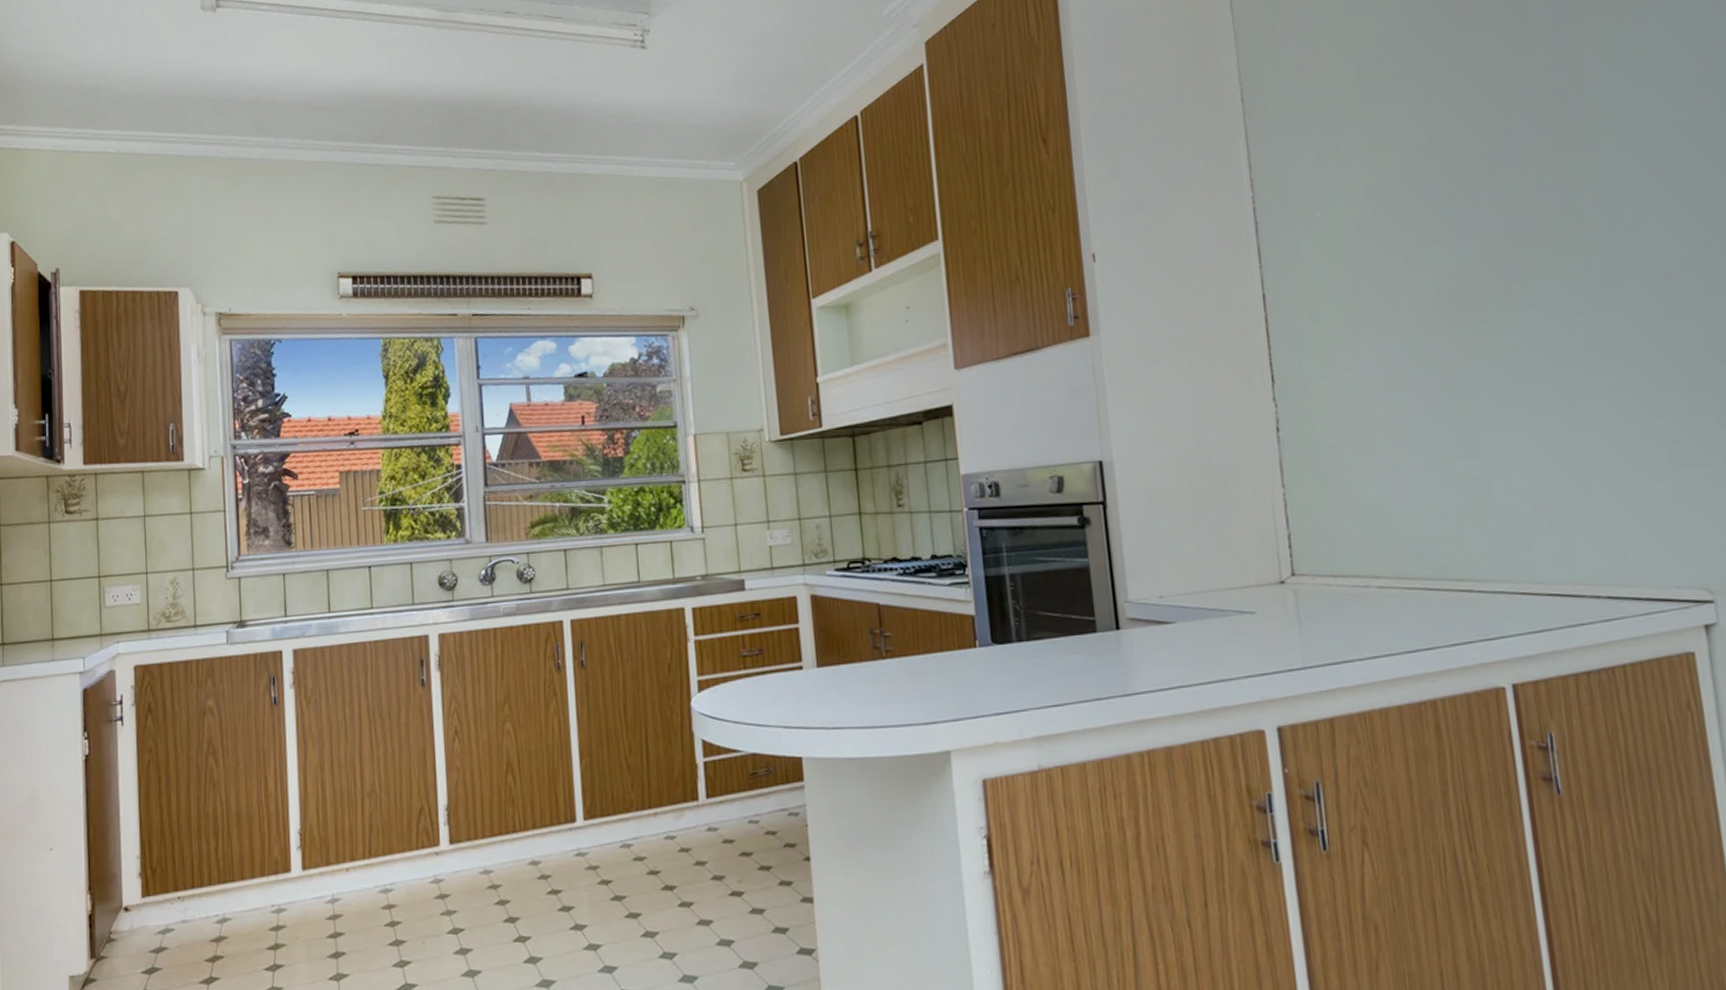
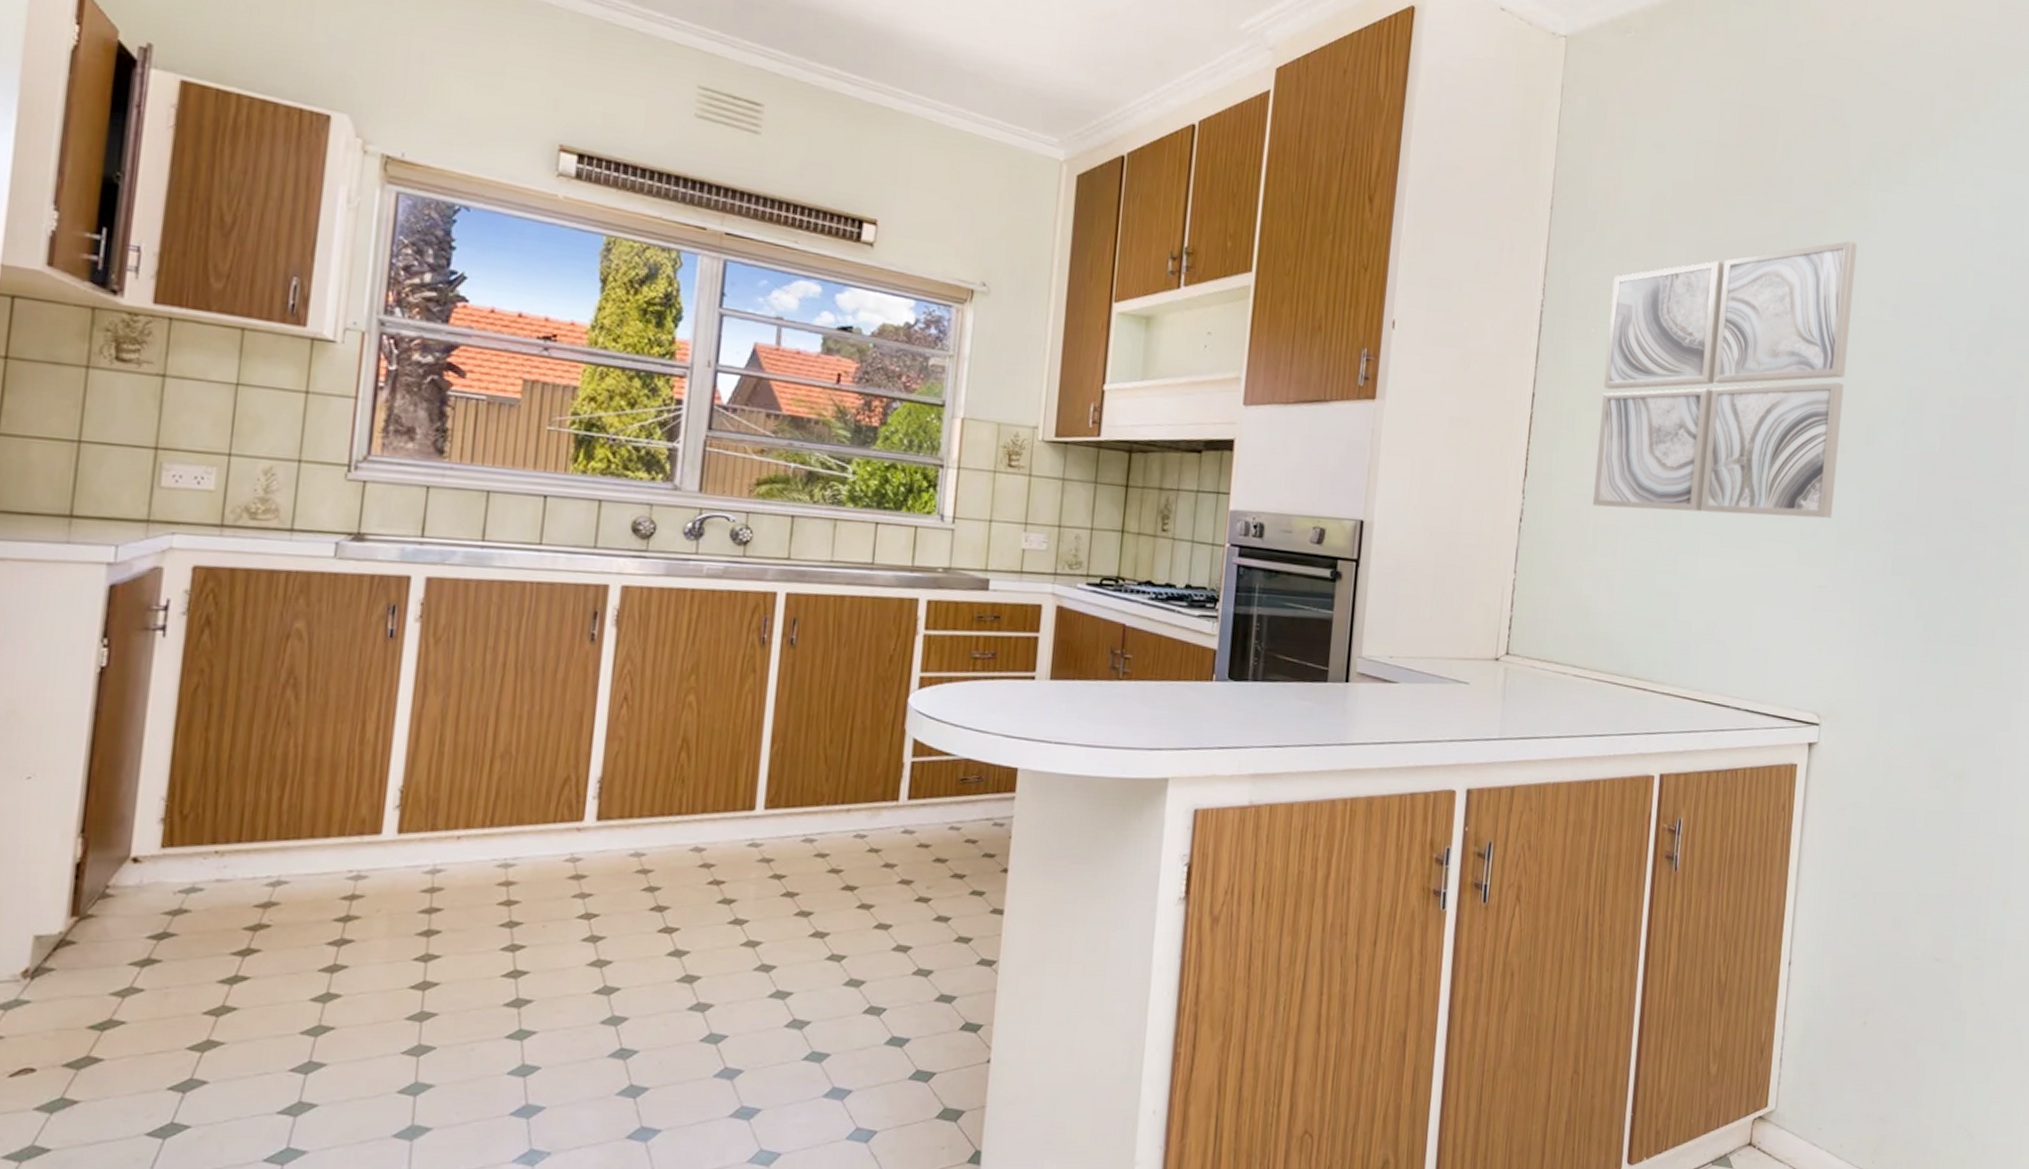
wall art: none [1330,44,1672,400] -> present [1592,240,1857,518]

